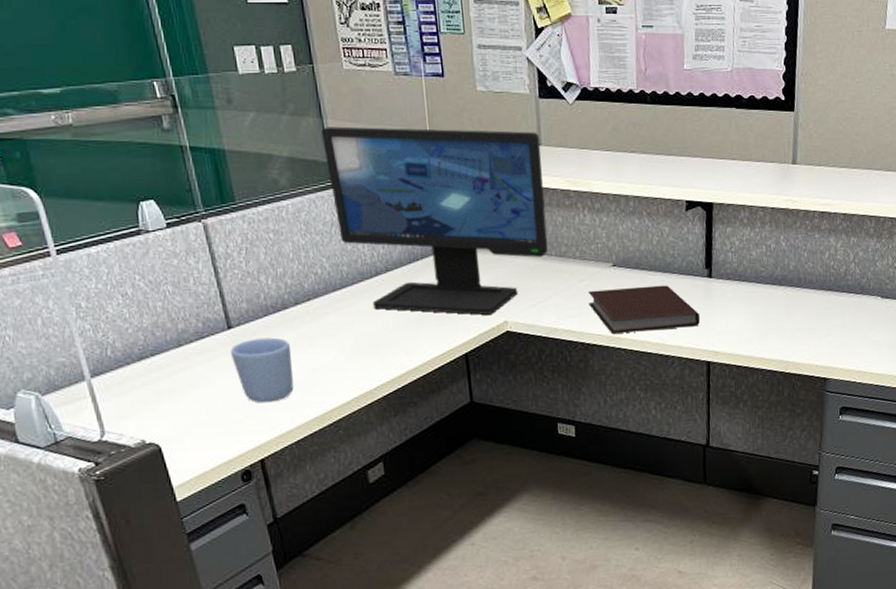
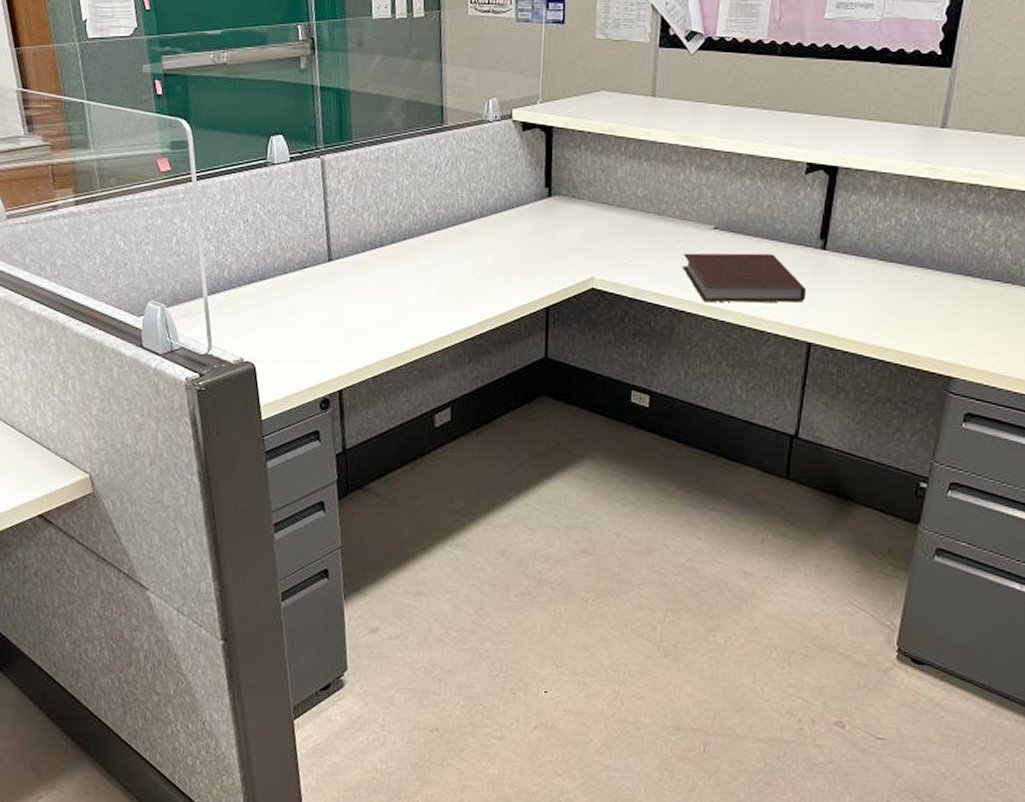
mug: present [230,337,294,403] -> none [327,272,382,336]
computer monitor: present [322,126,549,315] -> none [439,71,654,269]

